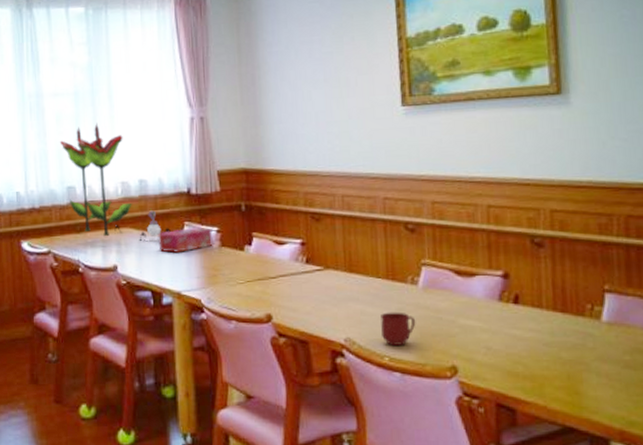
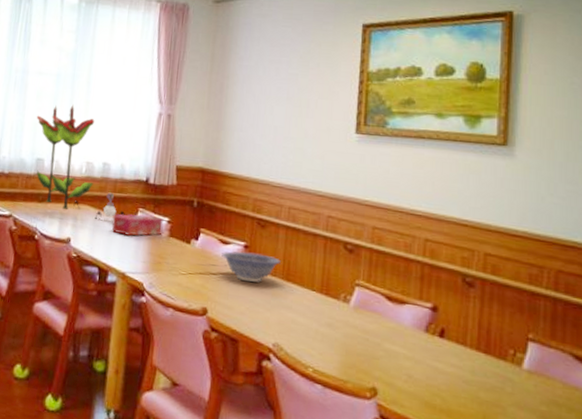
decorative bowl: none [278,249,341,280] -> present [221,251,281,283]
mug: present [381,312,416,345] -> none [309,324,343,359]

